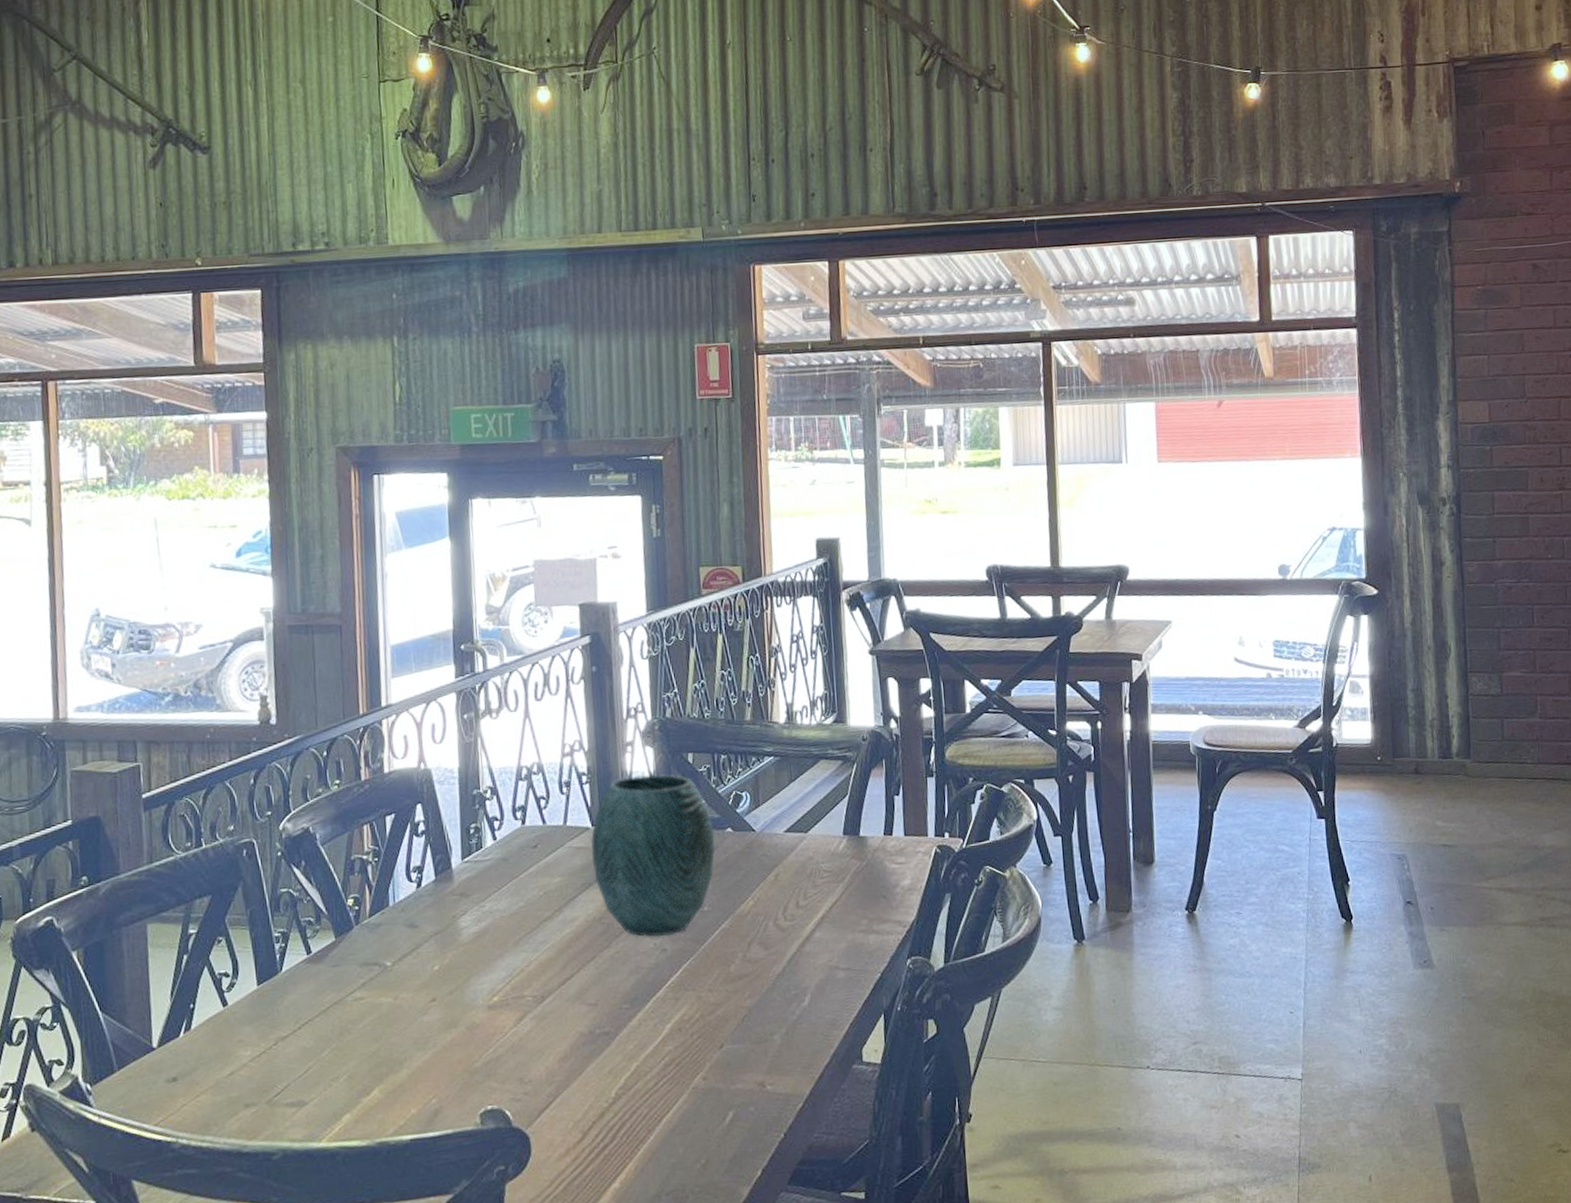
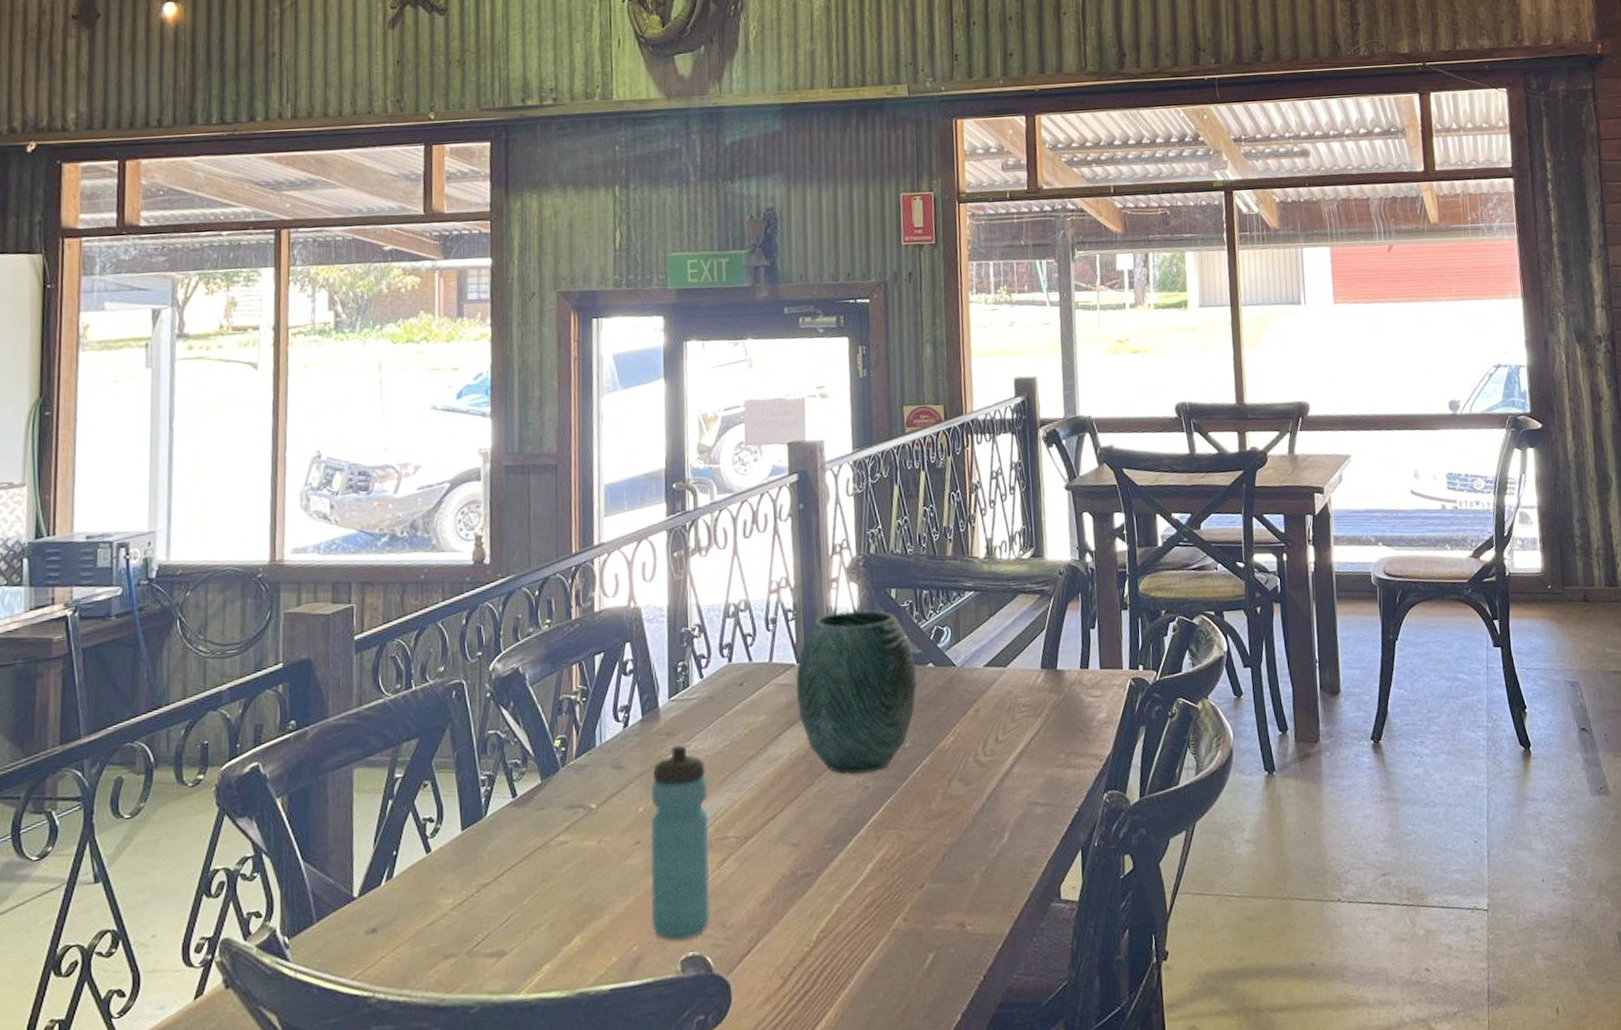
water bottle: none [446,905,509,1094] -> present [650,745,711,940]

